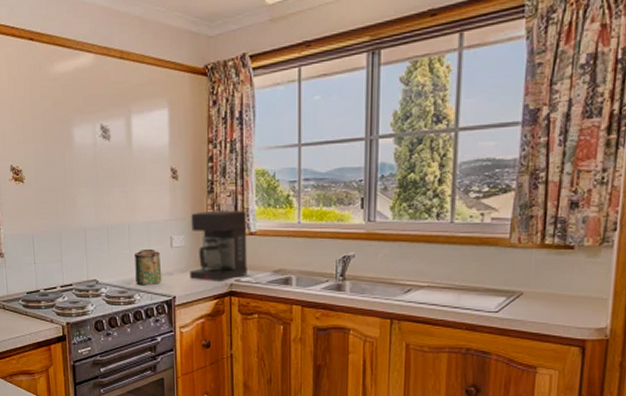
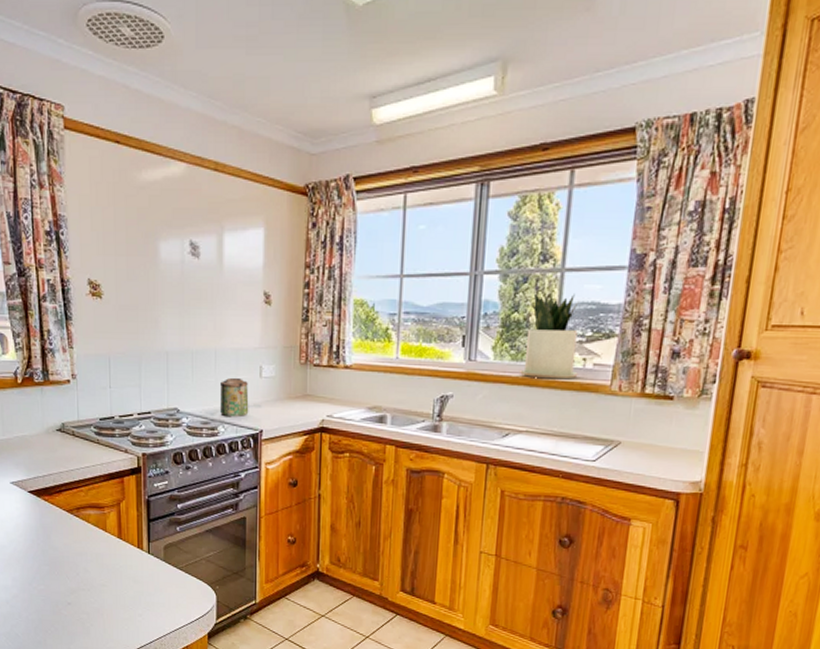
coffee maker: present [190,210,247,283] -> none [279,340,342,418]
planter: none [417,152,477,235] -> present [518,293,579,380]

